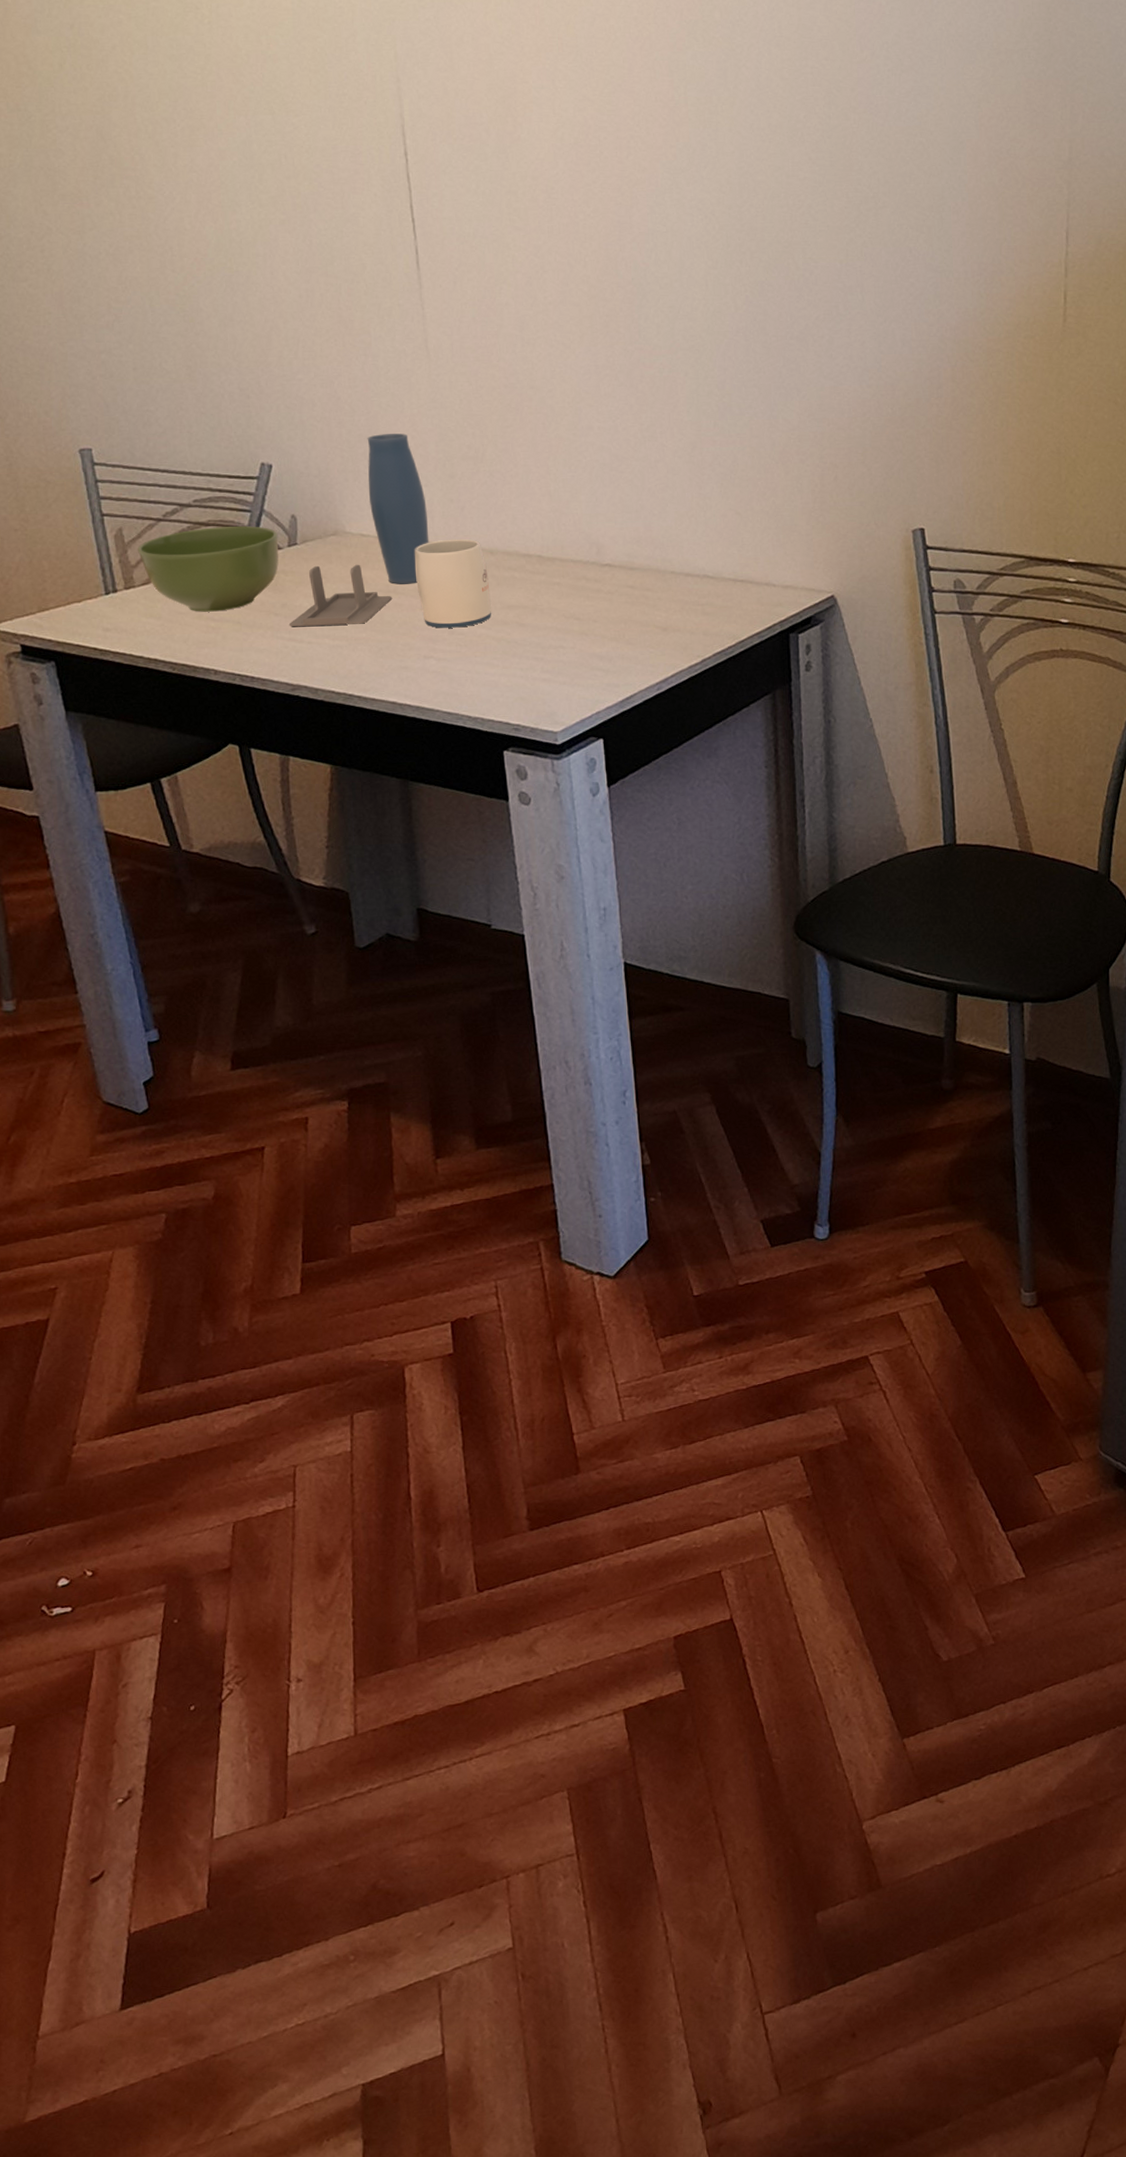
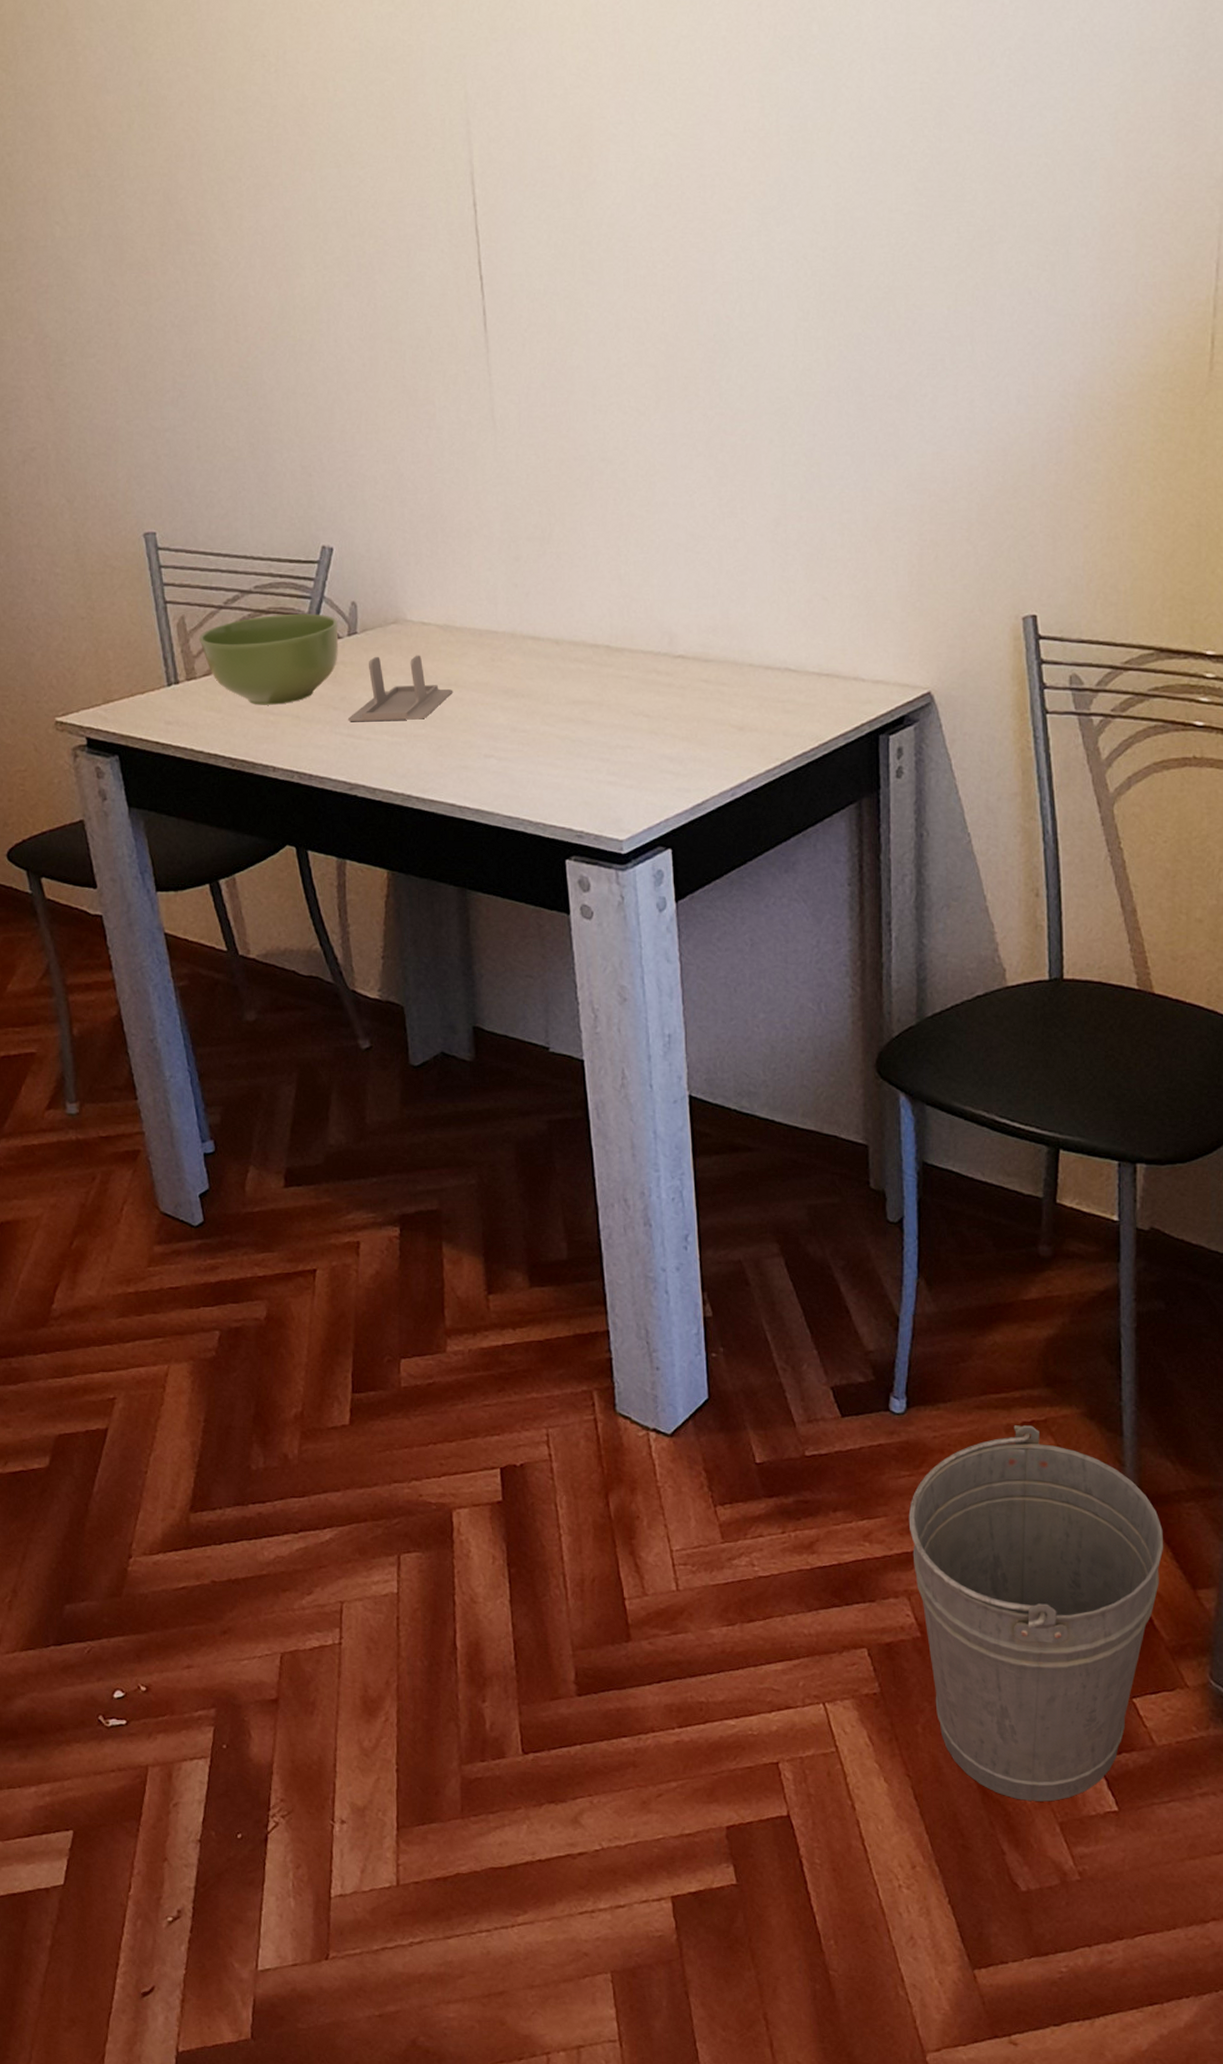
vase: present [367,433,429,585] -> none [430,512,492,677]
mug: present [414,538,491,628] -> none [476,627,555,725]
bucket: none [834,1240,1057,1579] -> present [908,1425,1164,1802]

